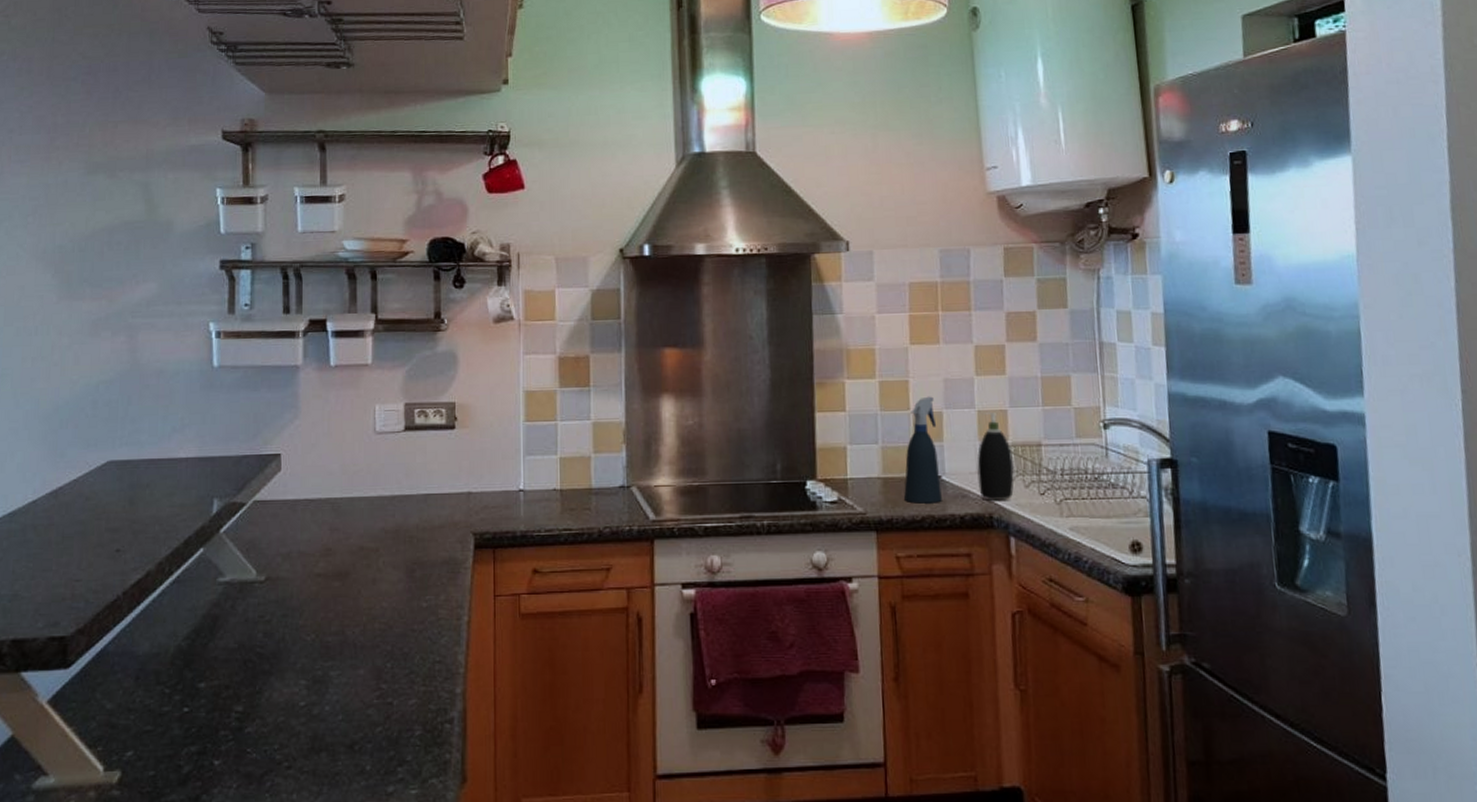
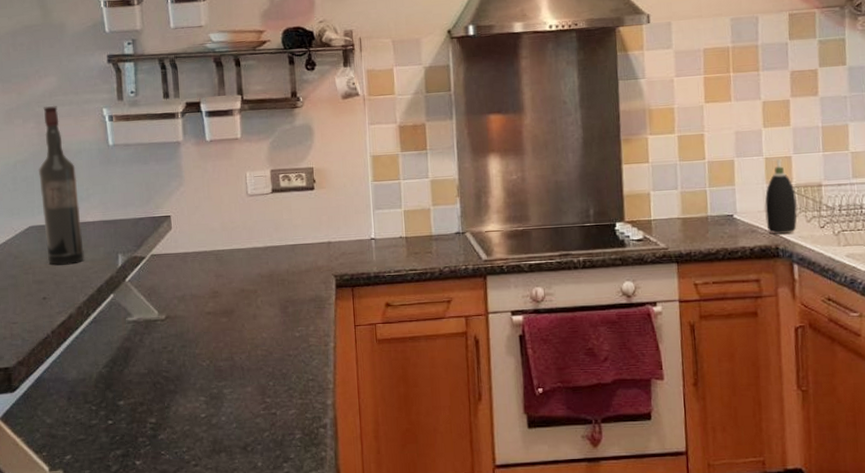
wine bottle: none [124,316,172,510] -> present [38,105,84,265]
spray bottle: present [904,396,942,504] -> none [701,147,734,239]

